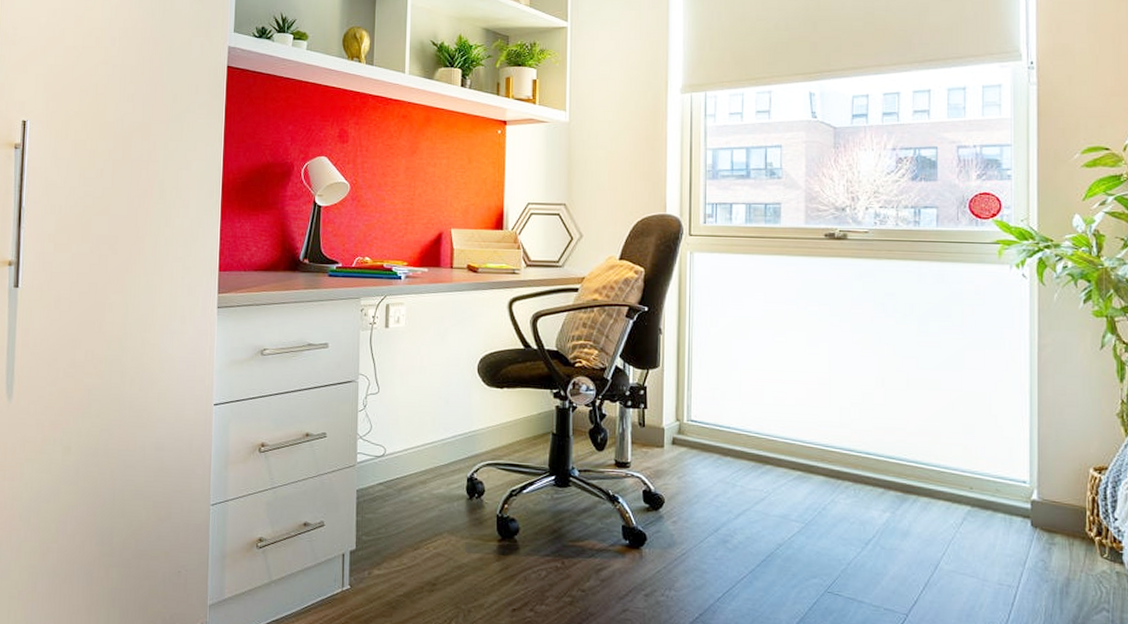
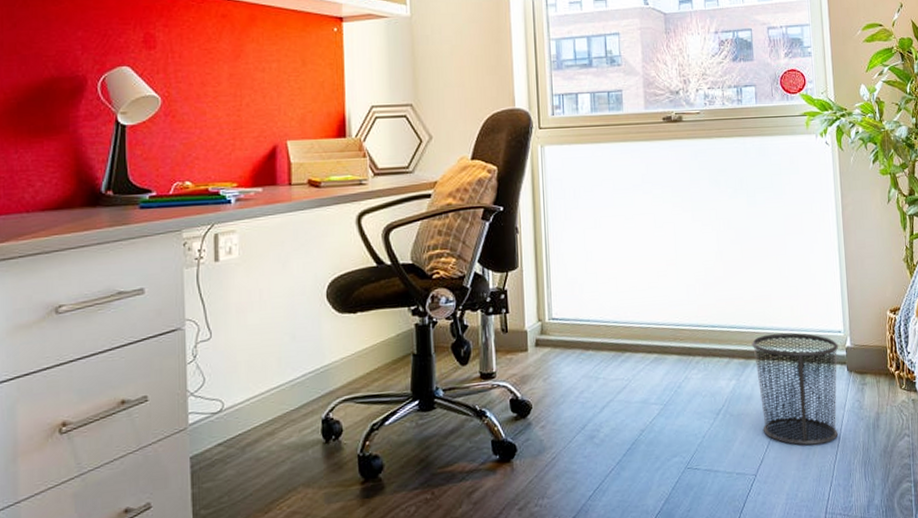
waste bin: none [912,471,1022,599] -> present [751,332,839,446]

